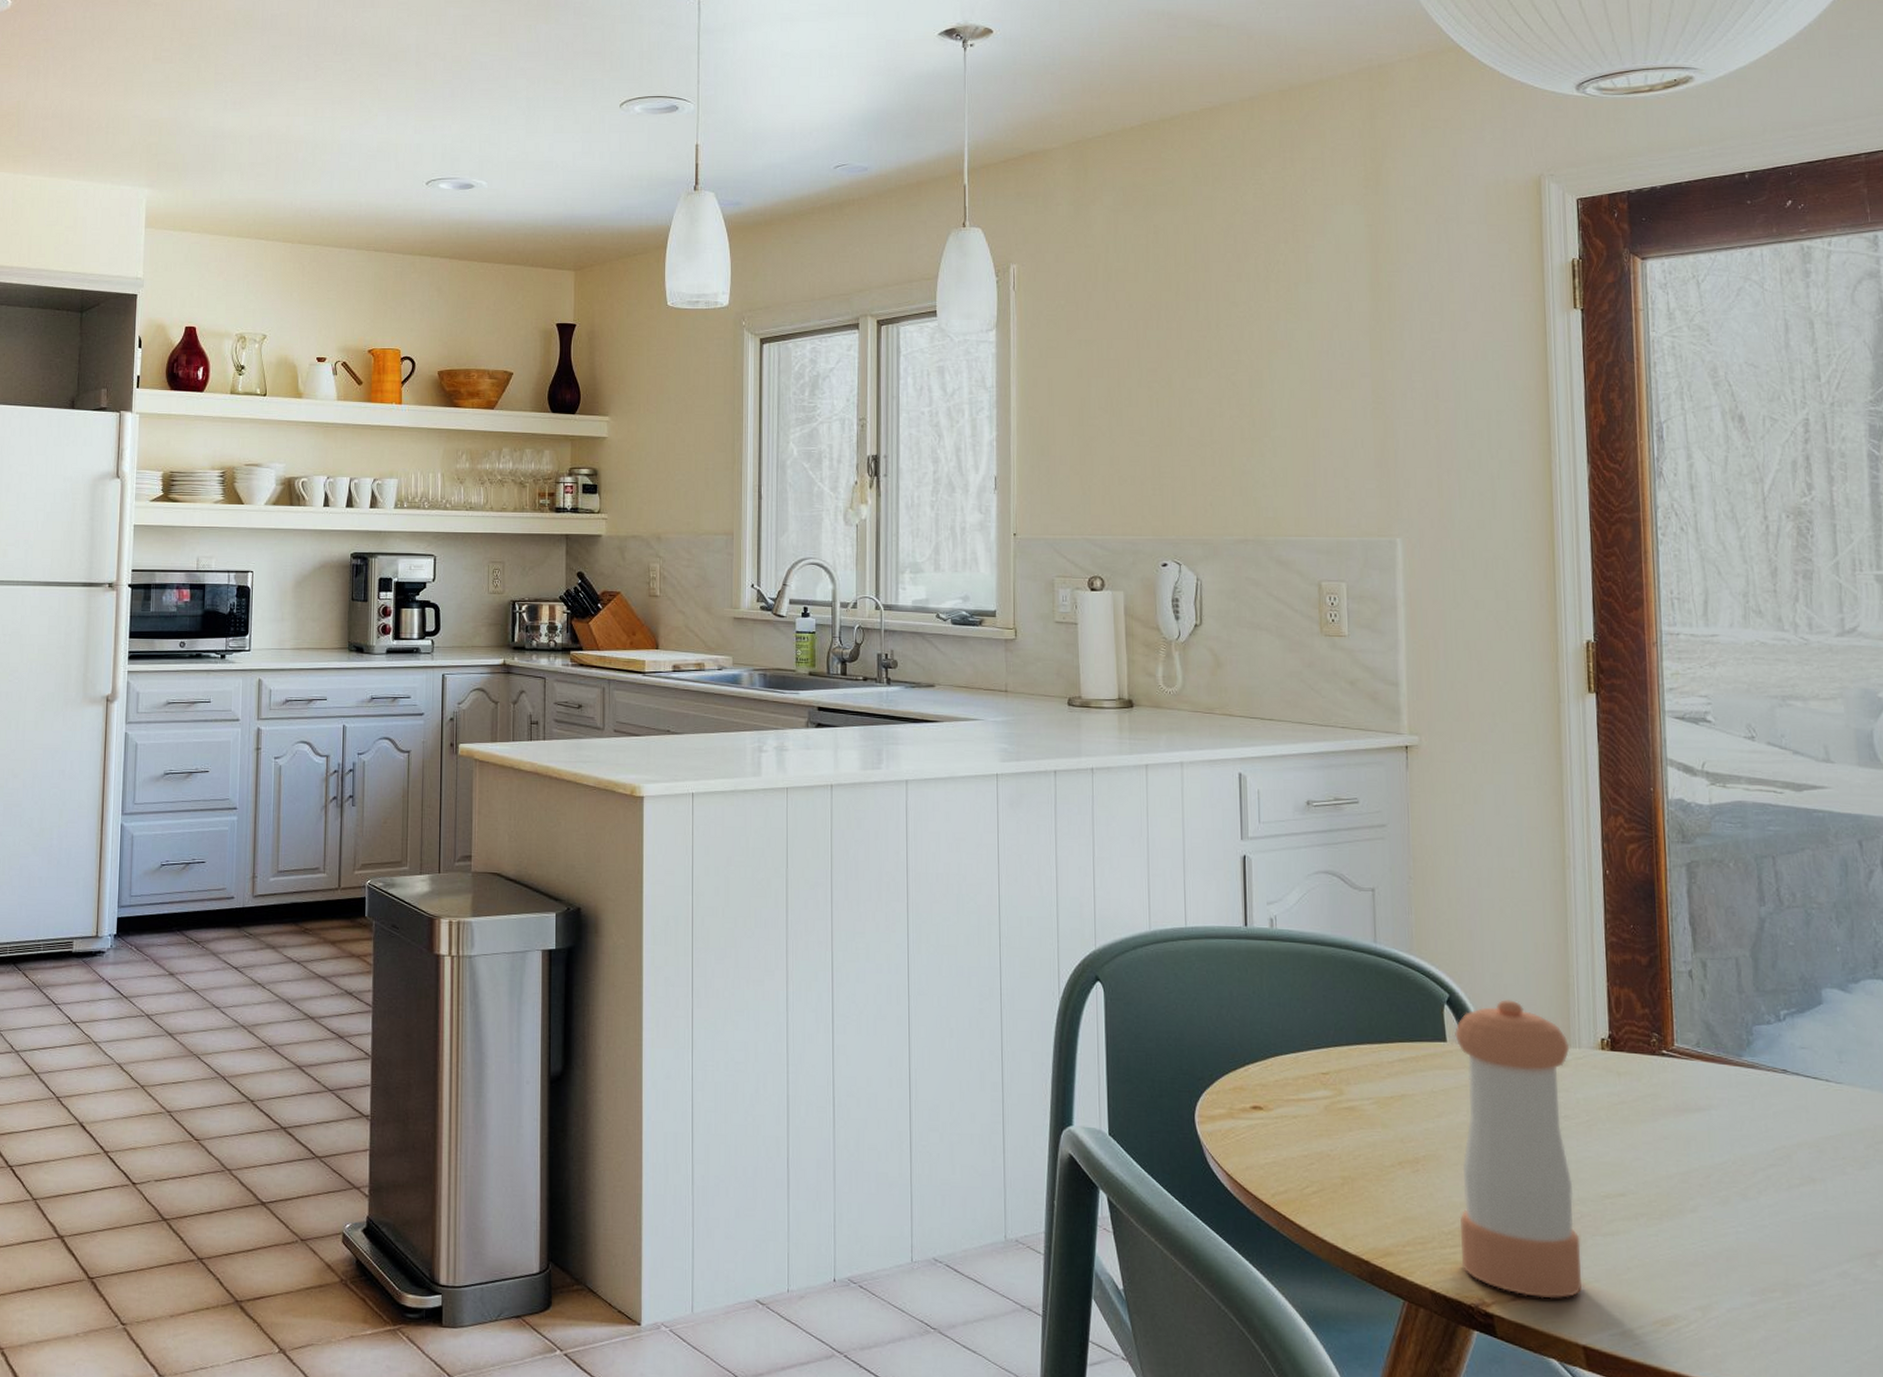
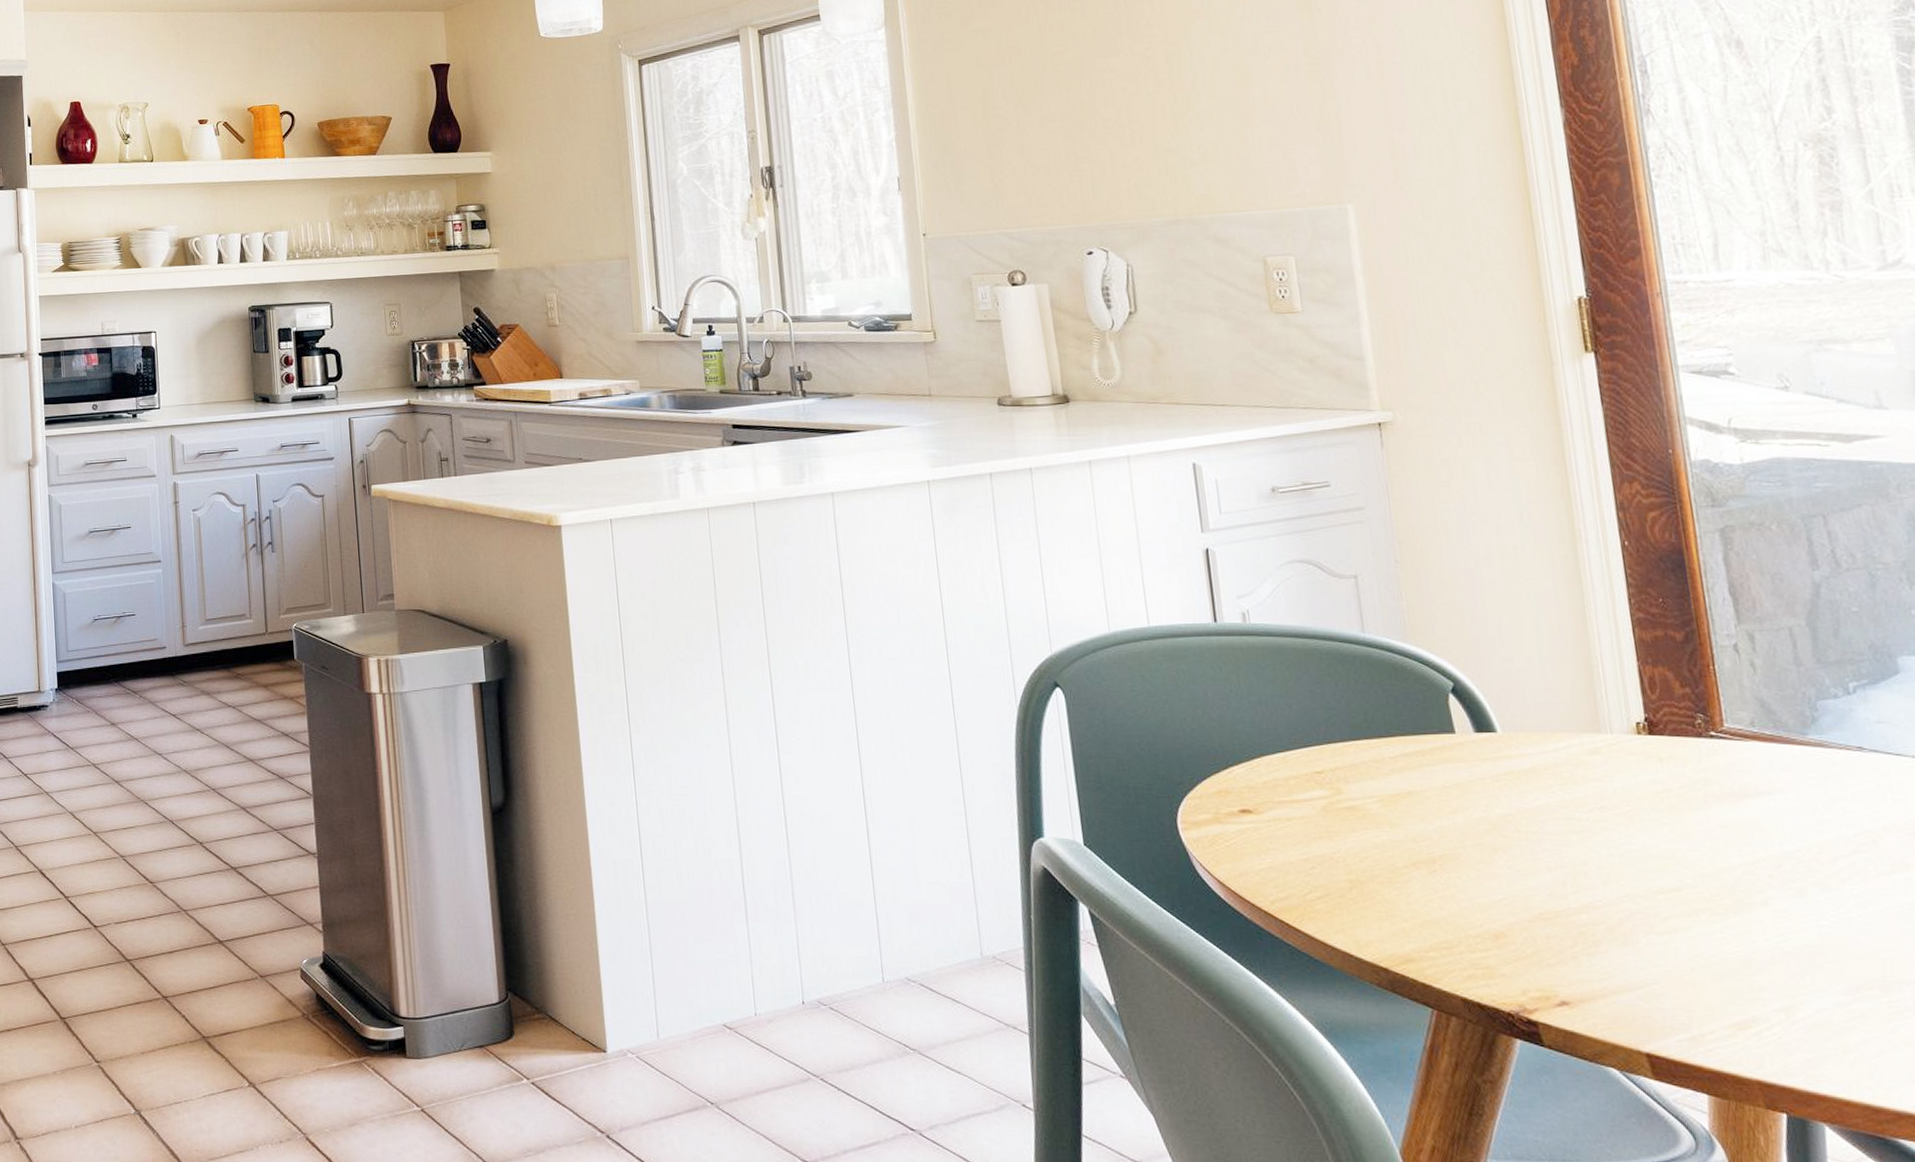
pepper shaker: present [1455,999,1583,1299] -> none [1463,685,1640,1004]

